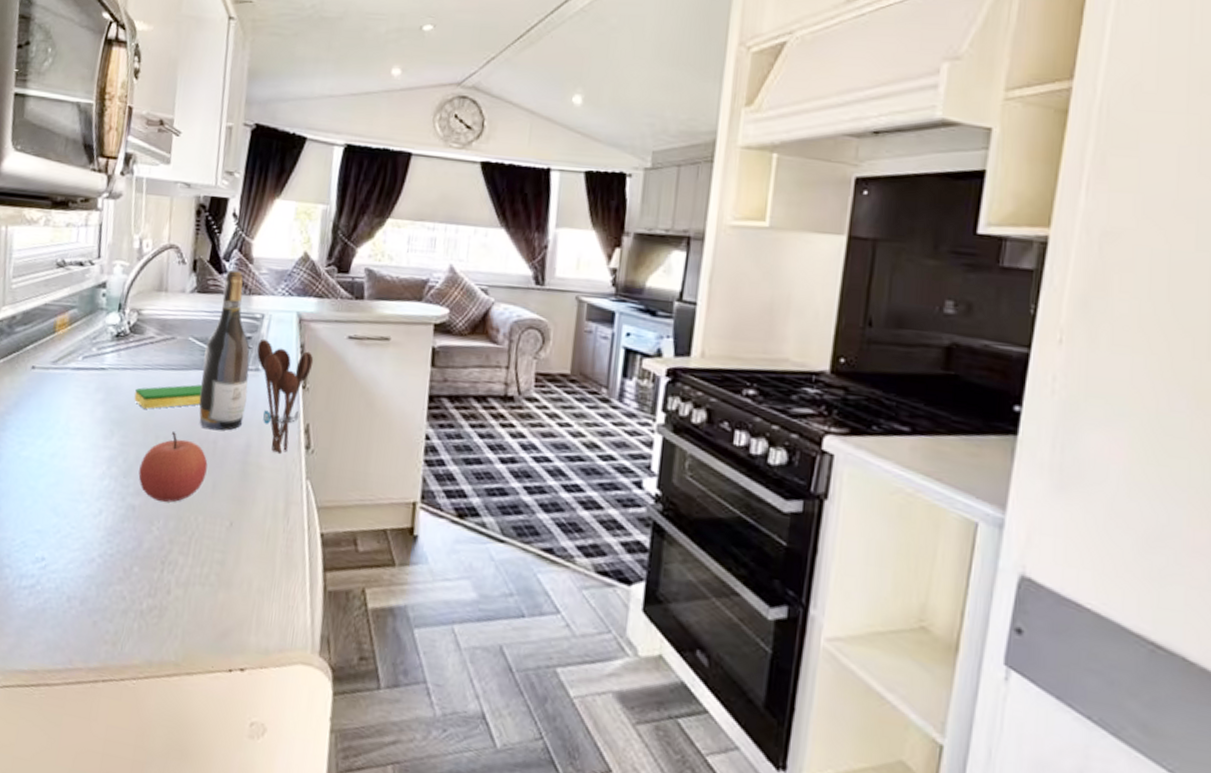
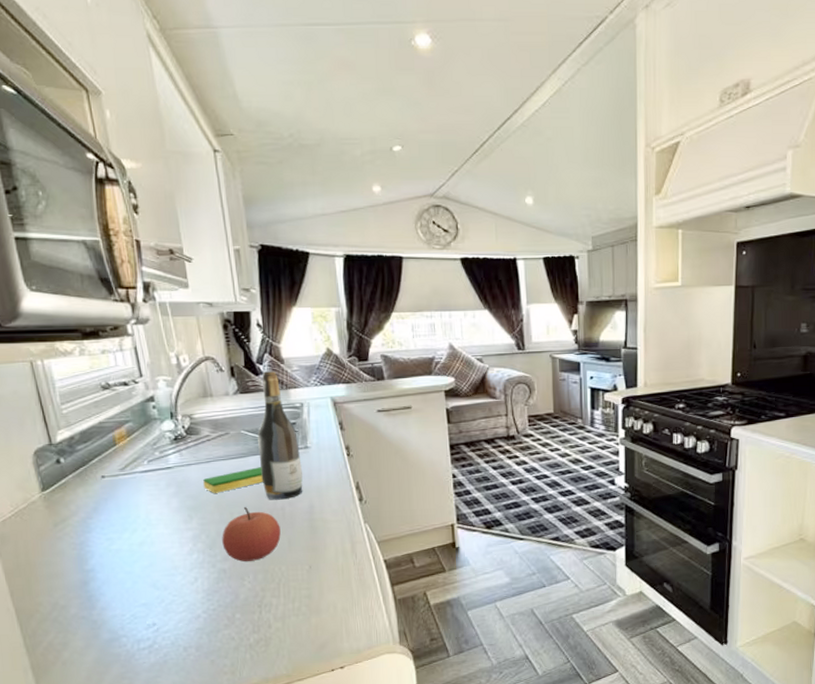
utensil holder: present [257,338,314,455] -> none [303,422,353,509]

